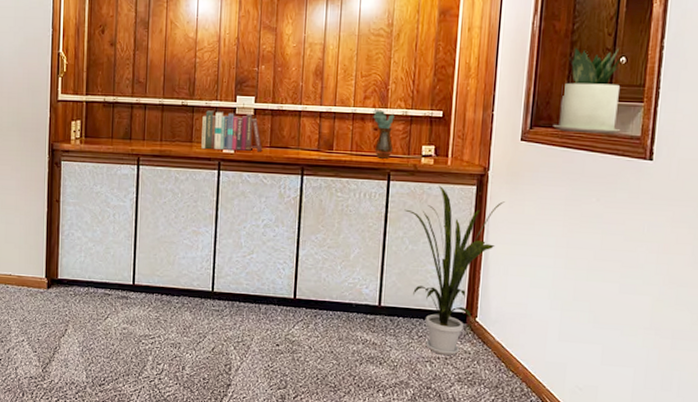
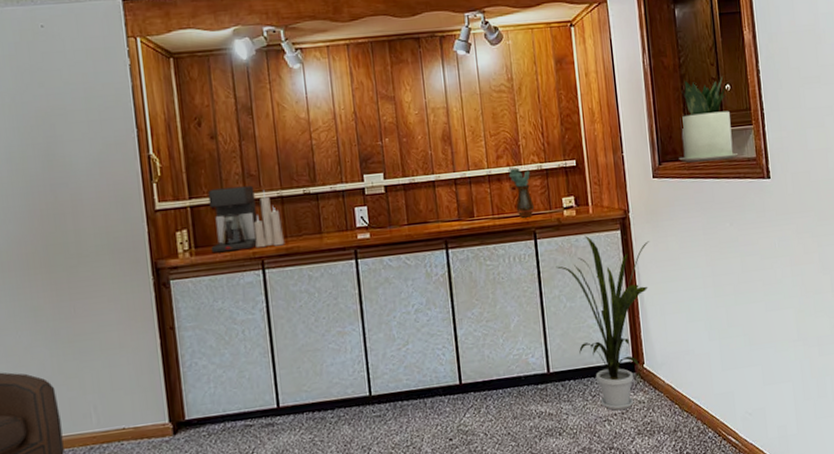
coffee maker: none [98,89,140,146] -> present [208,185,258,254]
candle: none [135,96,160,147] -> present [253,190,285,249]
books: present [201,110,263,151] -> none [329,191,401,238]

